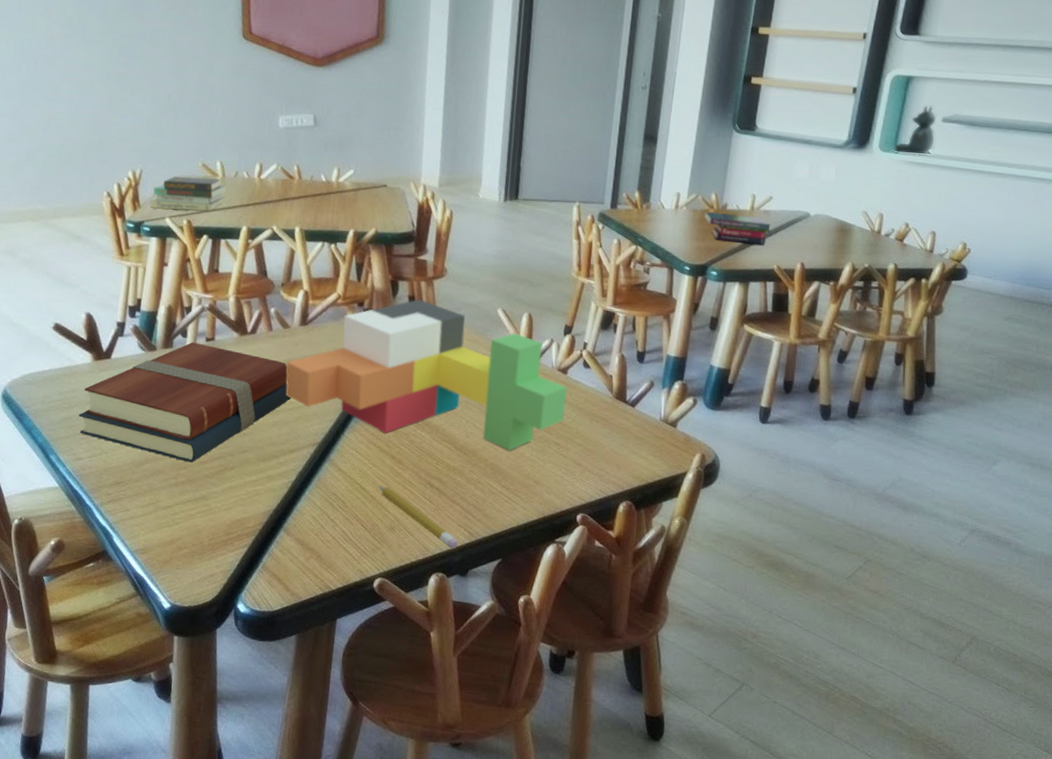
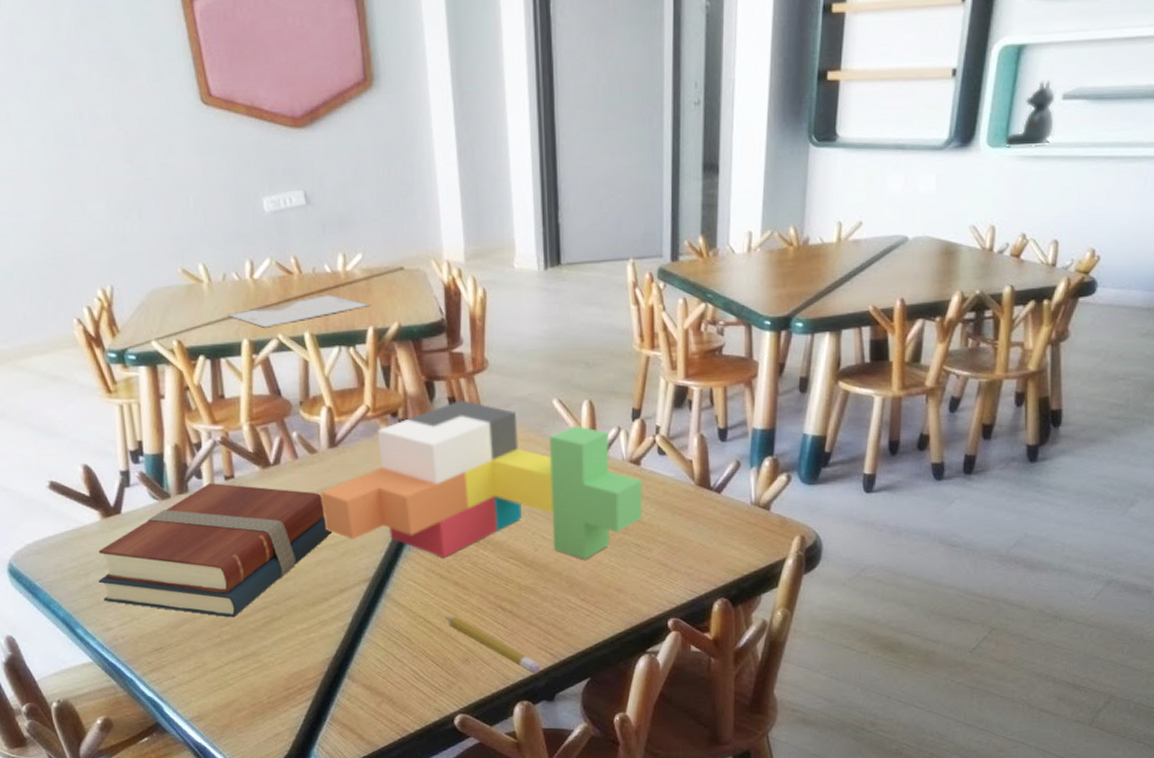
books: present [151,176,227,212] -> none [130,286,216,331]
paper: none [233,199,355,219] -> present [227,295,371,328]
books: present [704,212,771,245] -> none [783,249,863,285]

